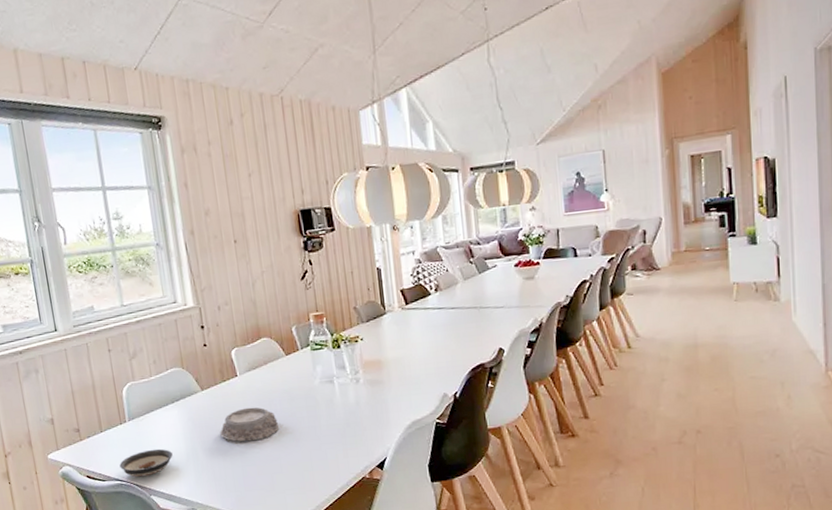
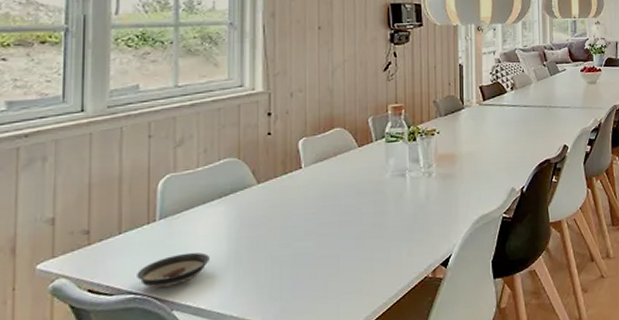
mortar: present [220,407,280,442] -> none [272,202,342,242]

